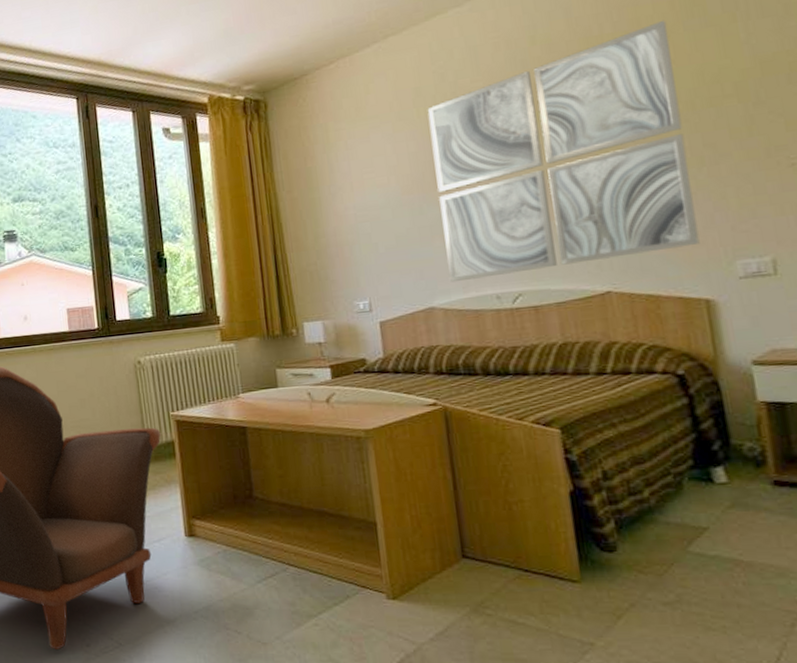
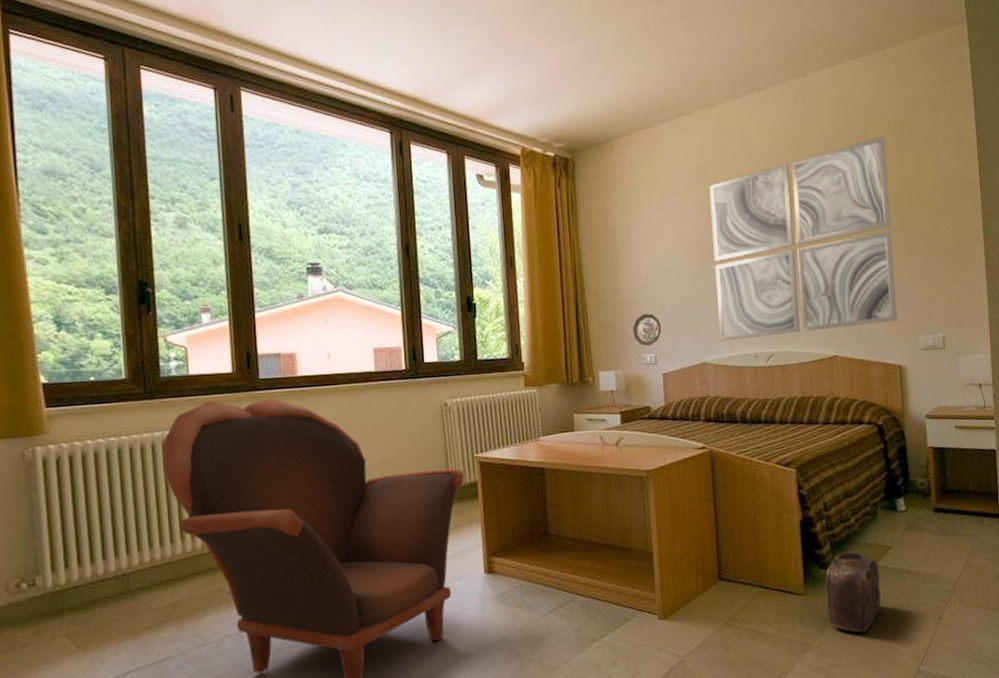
decorative plate: none [341,256,376,292] -> present [633,314,662,346]
bag: none [609,532,697,634] -> present [824,551,881,632]

